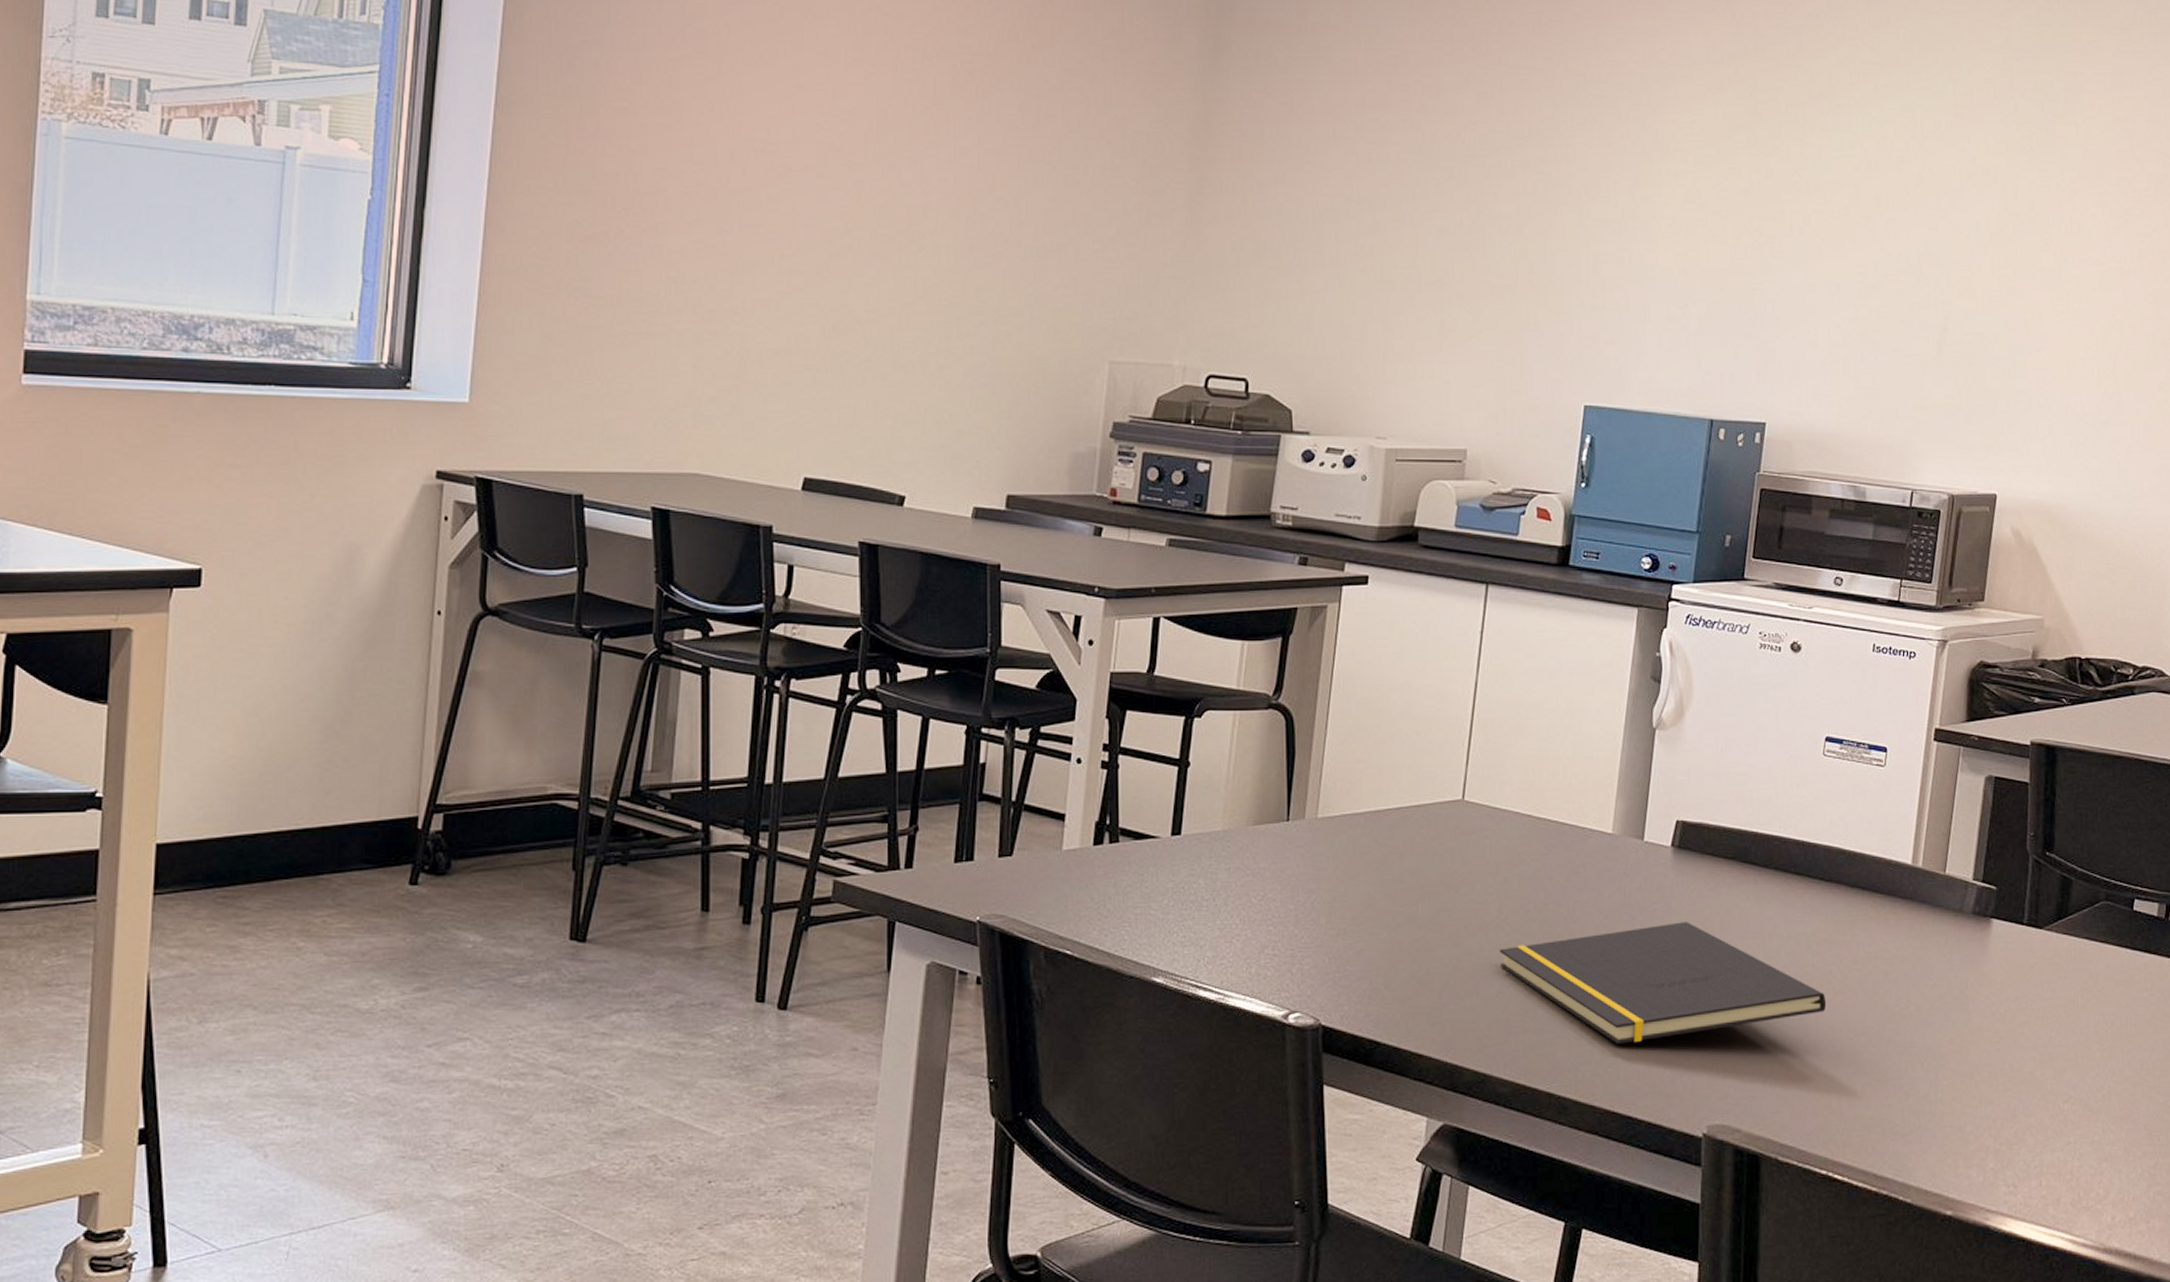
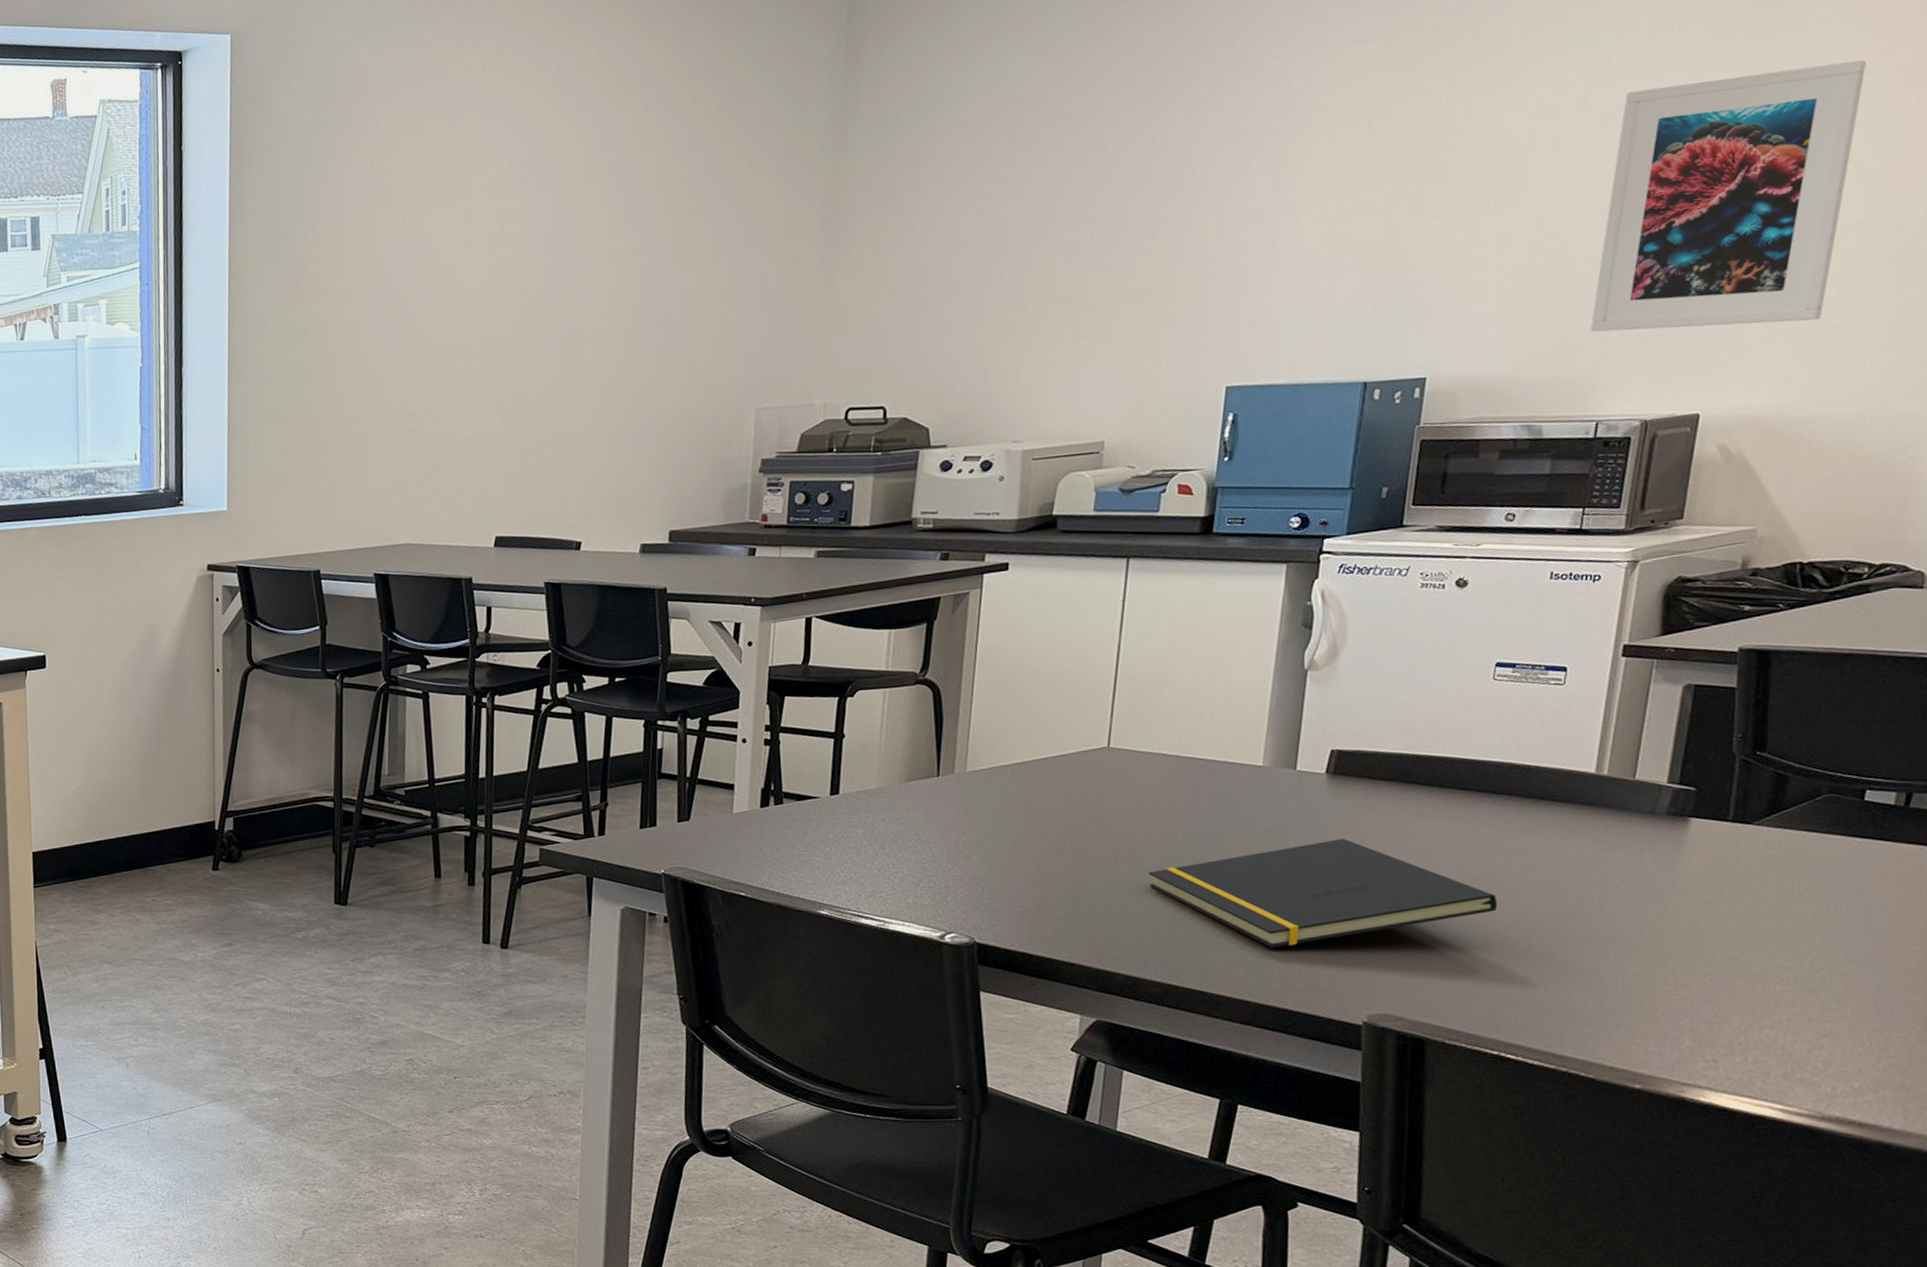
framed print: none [1906,158,2124,414] -> present [1590,60,1866,332]

